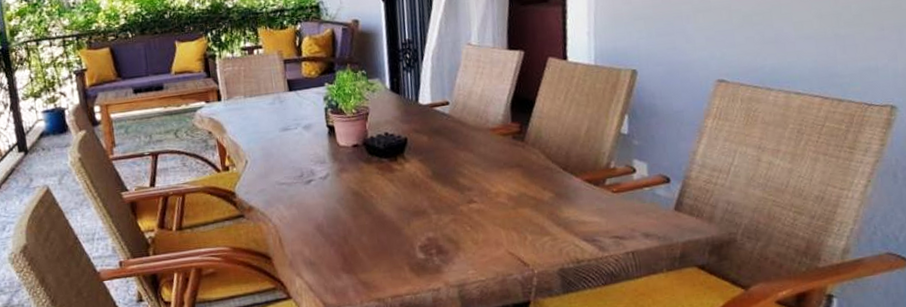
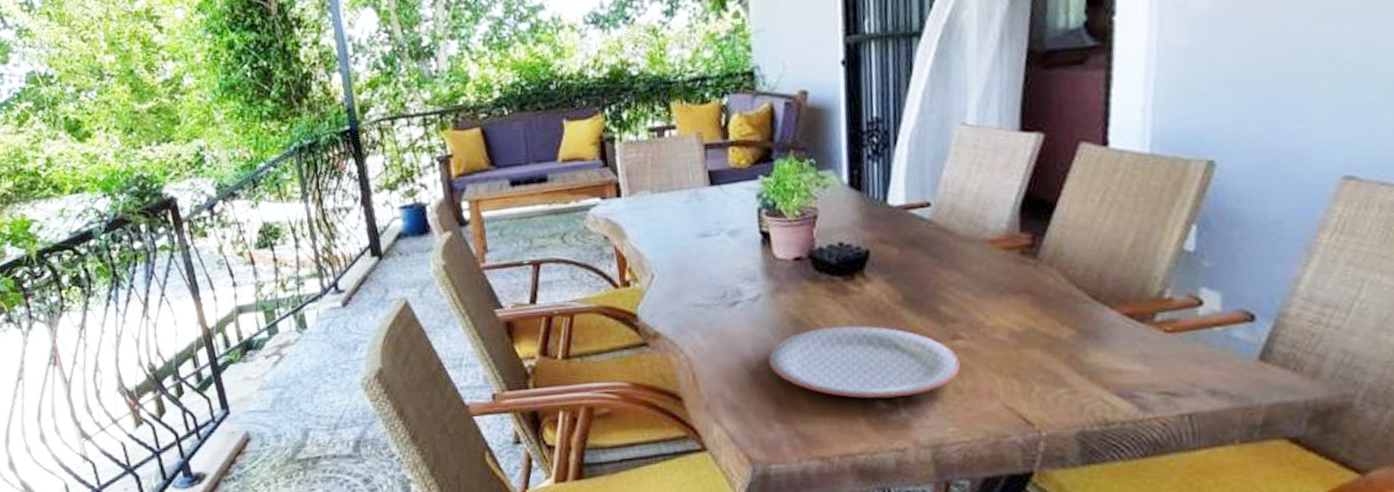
plate: none [336,195,475,251] -> present [768,325,960,399]

